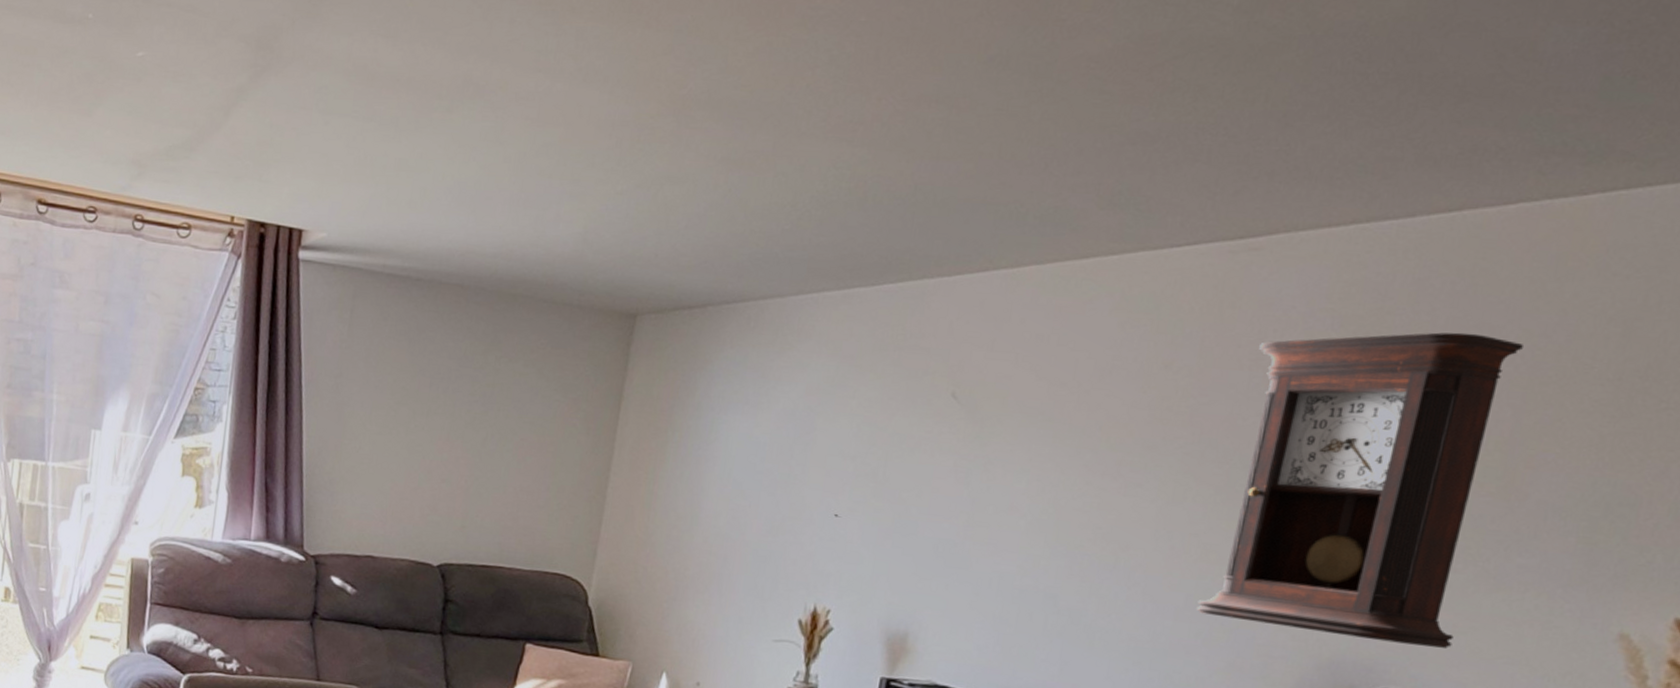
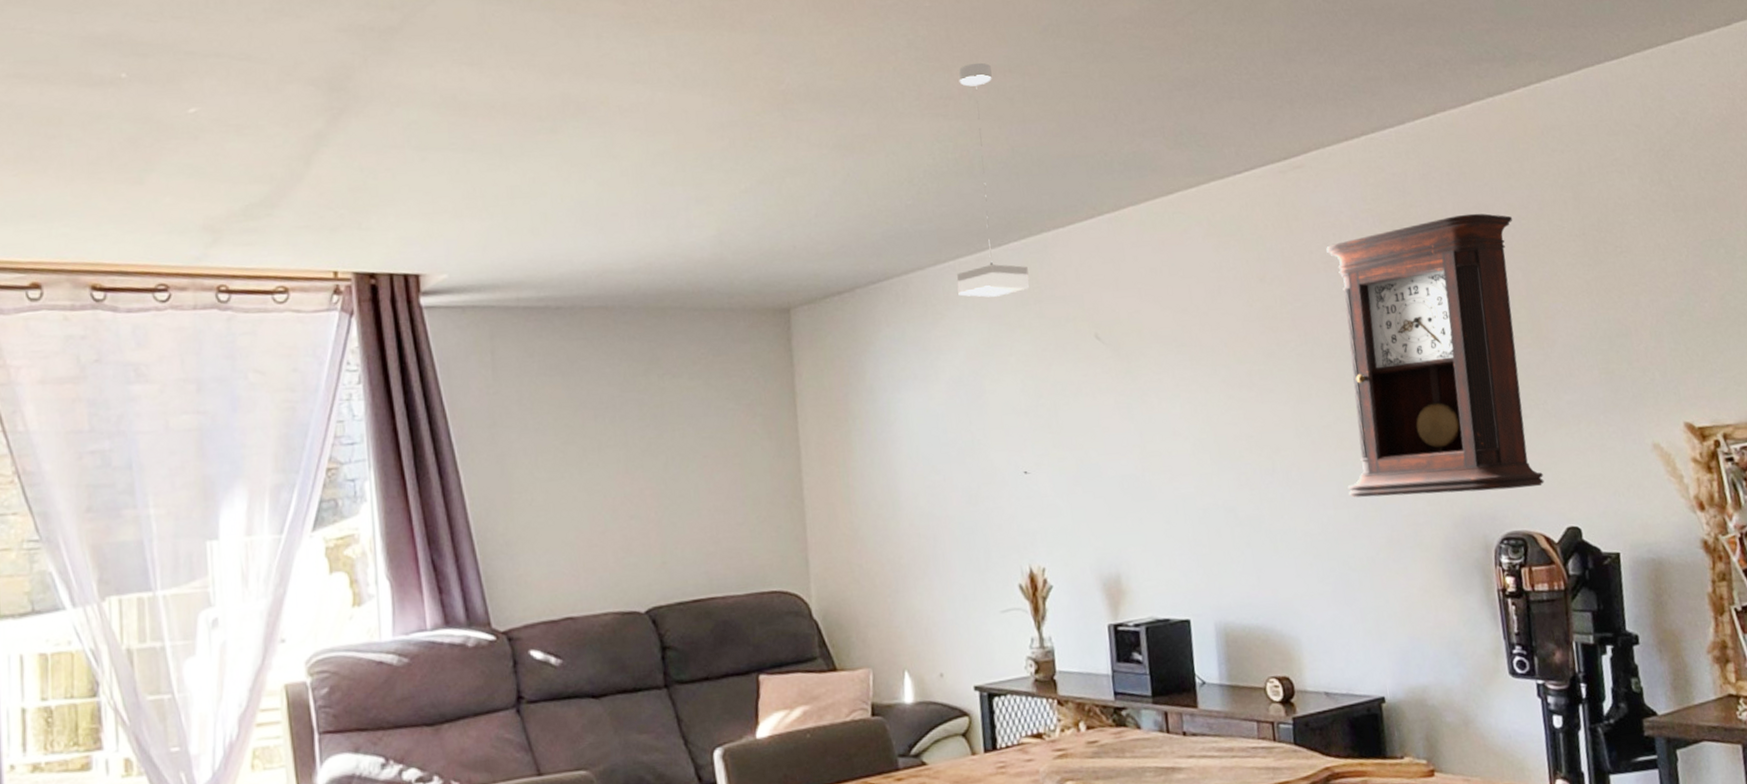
pendant lamp: none [814,88,916,337] -> present [956,62,1030,298]

